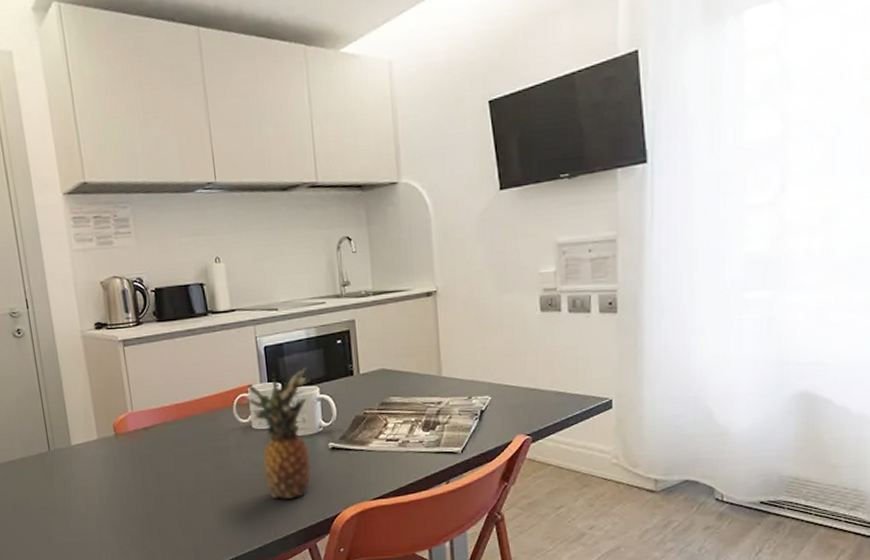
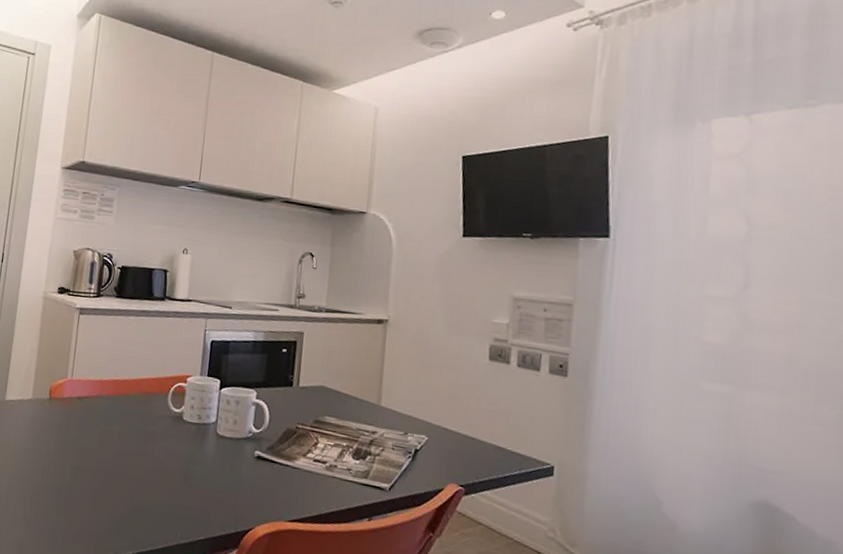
fruit: present [240,367,312,500] -> none [177,368,249,502]

